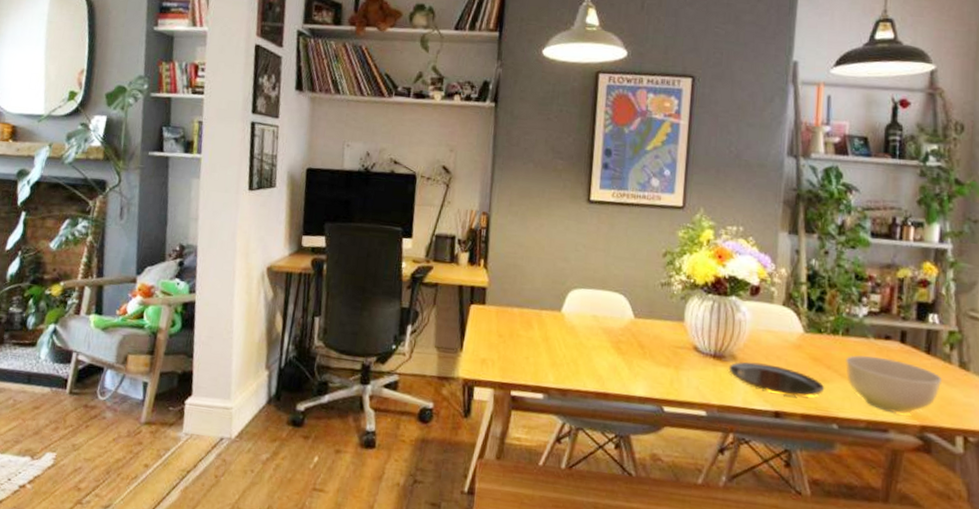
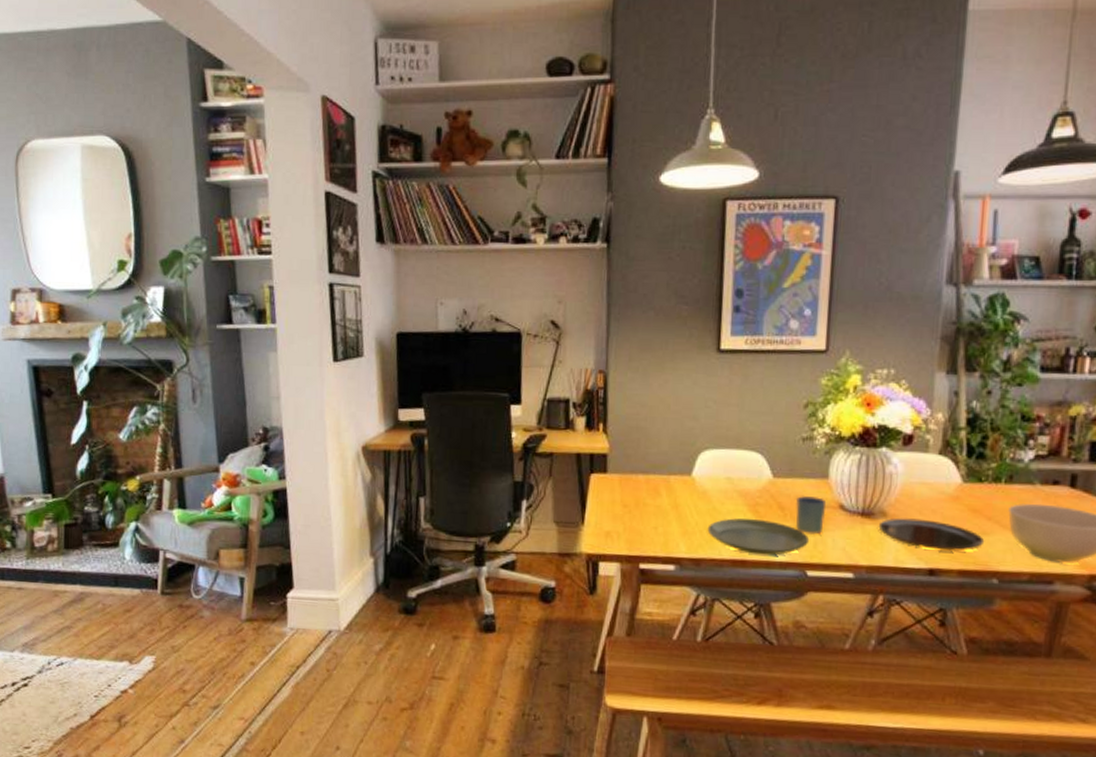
plate: none [574,353,667,390] -> present [707,518,810,555]
mug: none [654,335,682,374] -> present [795,495,827,536]

